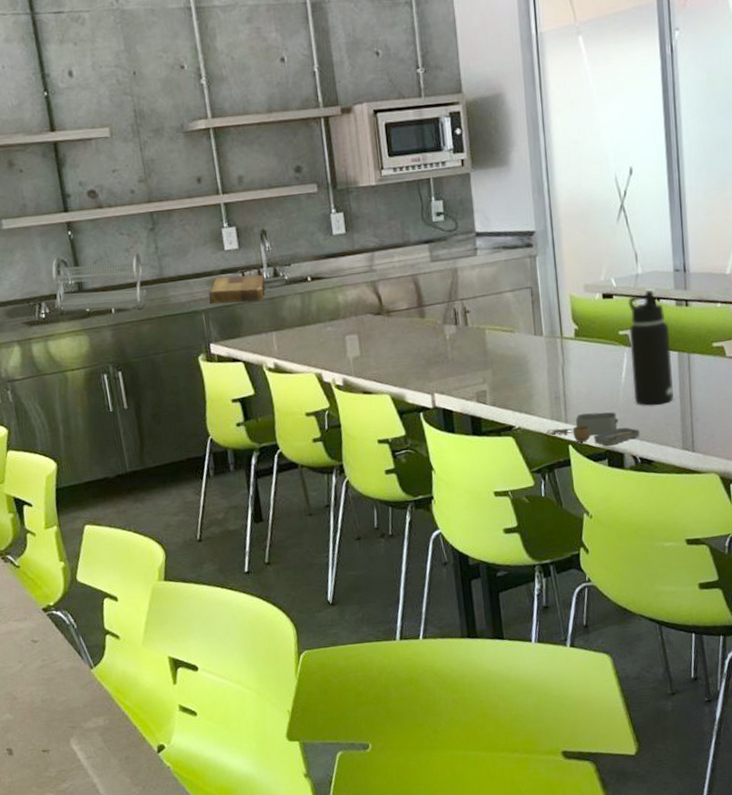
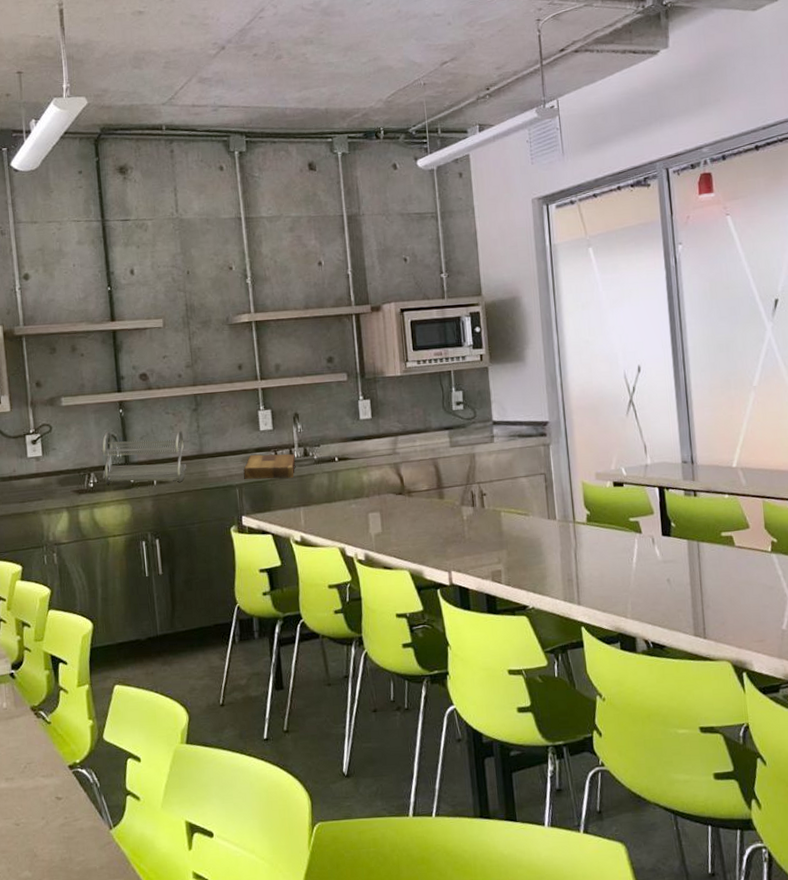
food container: present [546,412,640,446] -> none [559,595,652,629]
water bottle: present [628,290,673,405] -> none [638,480,684,591]

